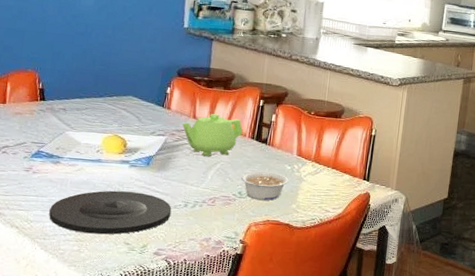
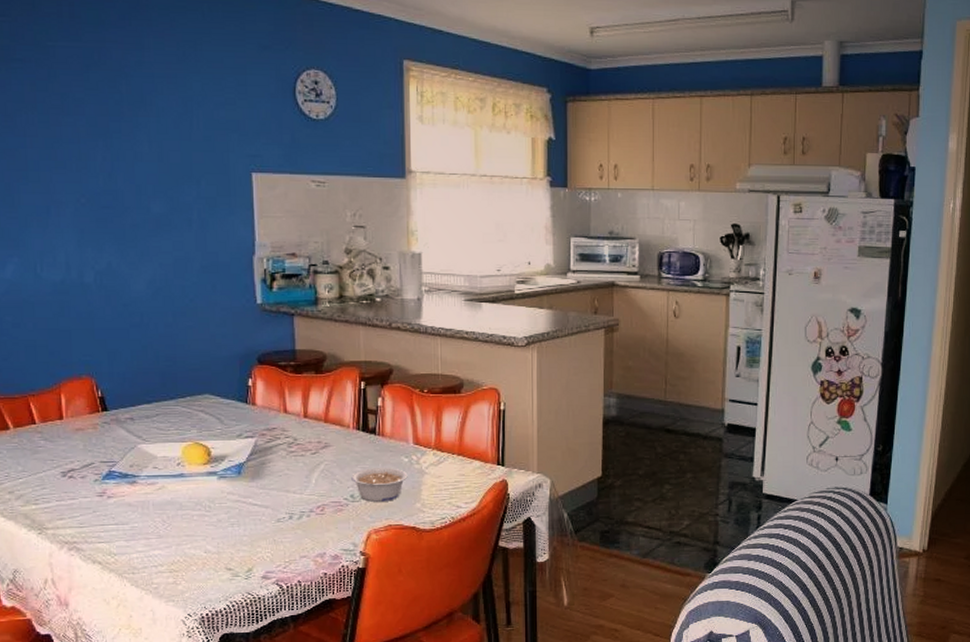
plate: present [49,190,172,235] -> none [134,508,275,562]
teapot: present [182,114,243,157] -> none [272,405,345,458]

